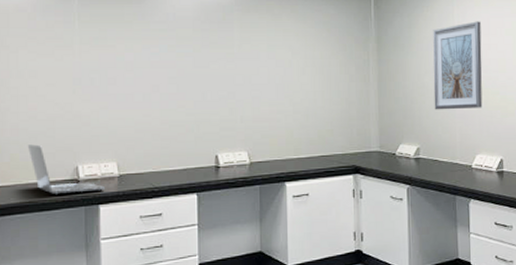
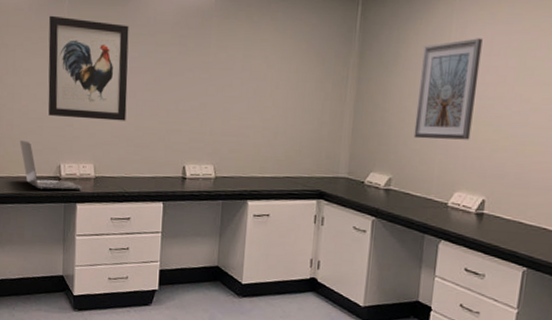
wall art: none [56,15,150,117] -> present [48,15,129,121]

